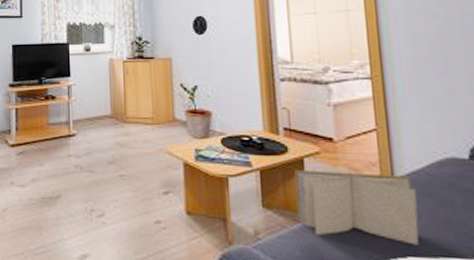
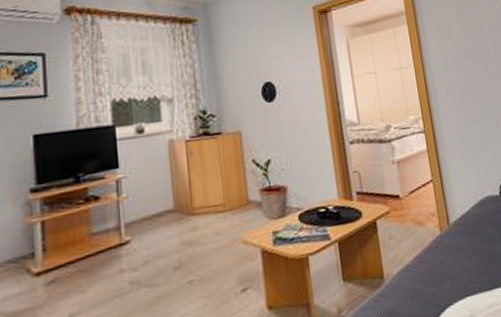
book: present [294,170,419,245] -> none [369,220,473,298]

